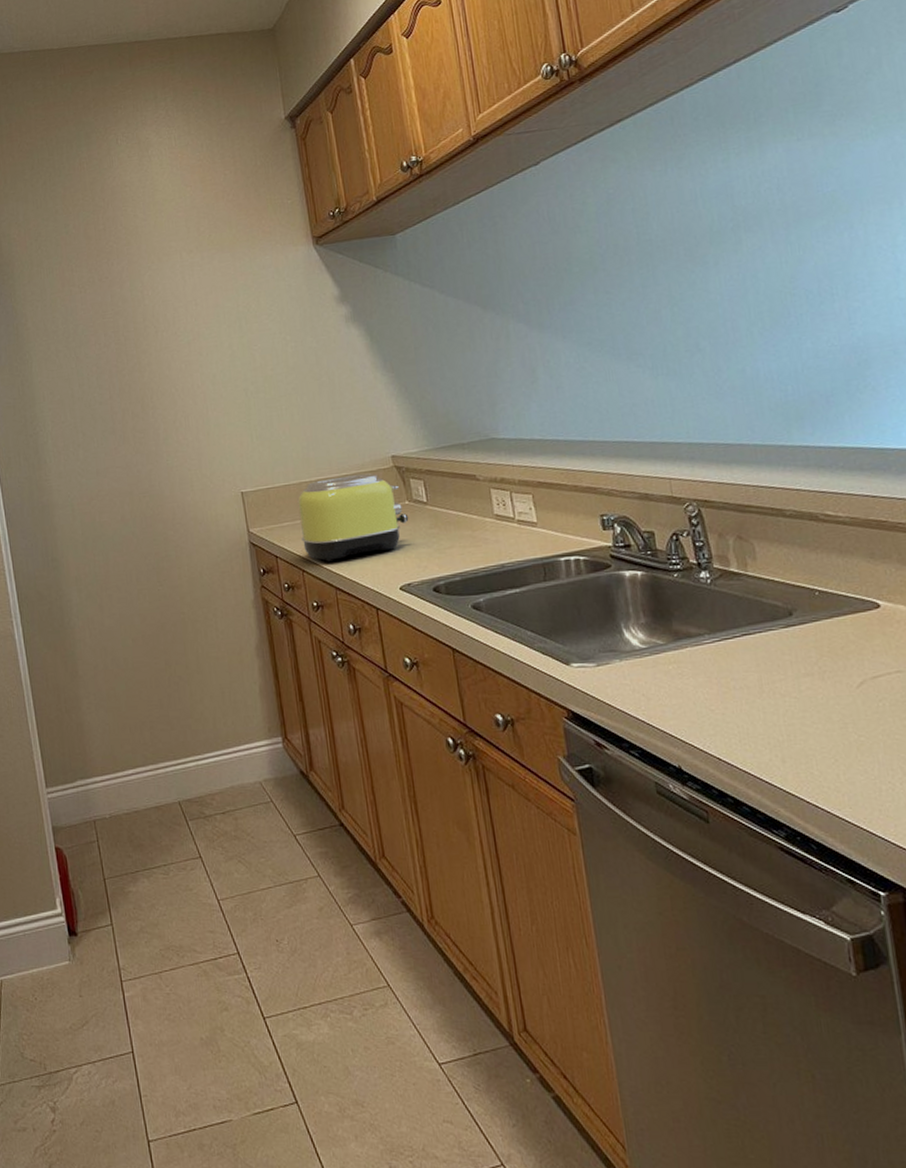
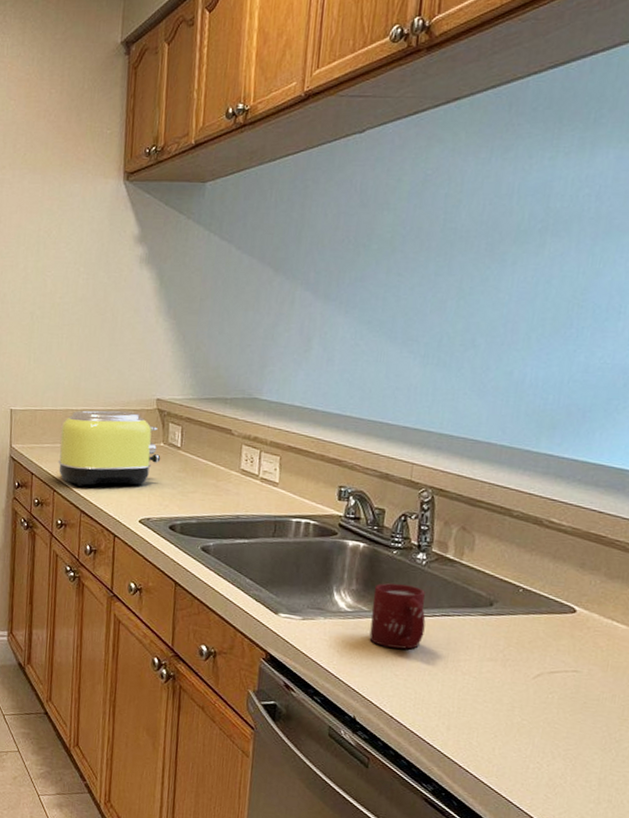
cup: none [664,608,730,681] -> present [369,583,426,650]

